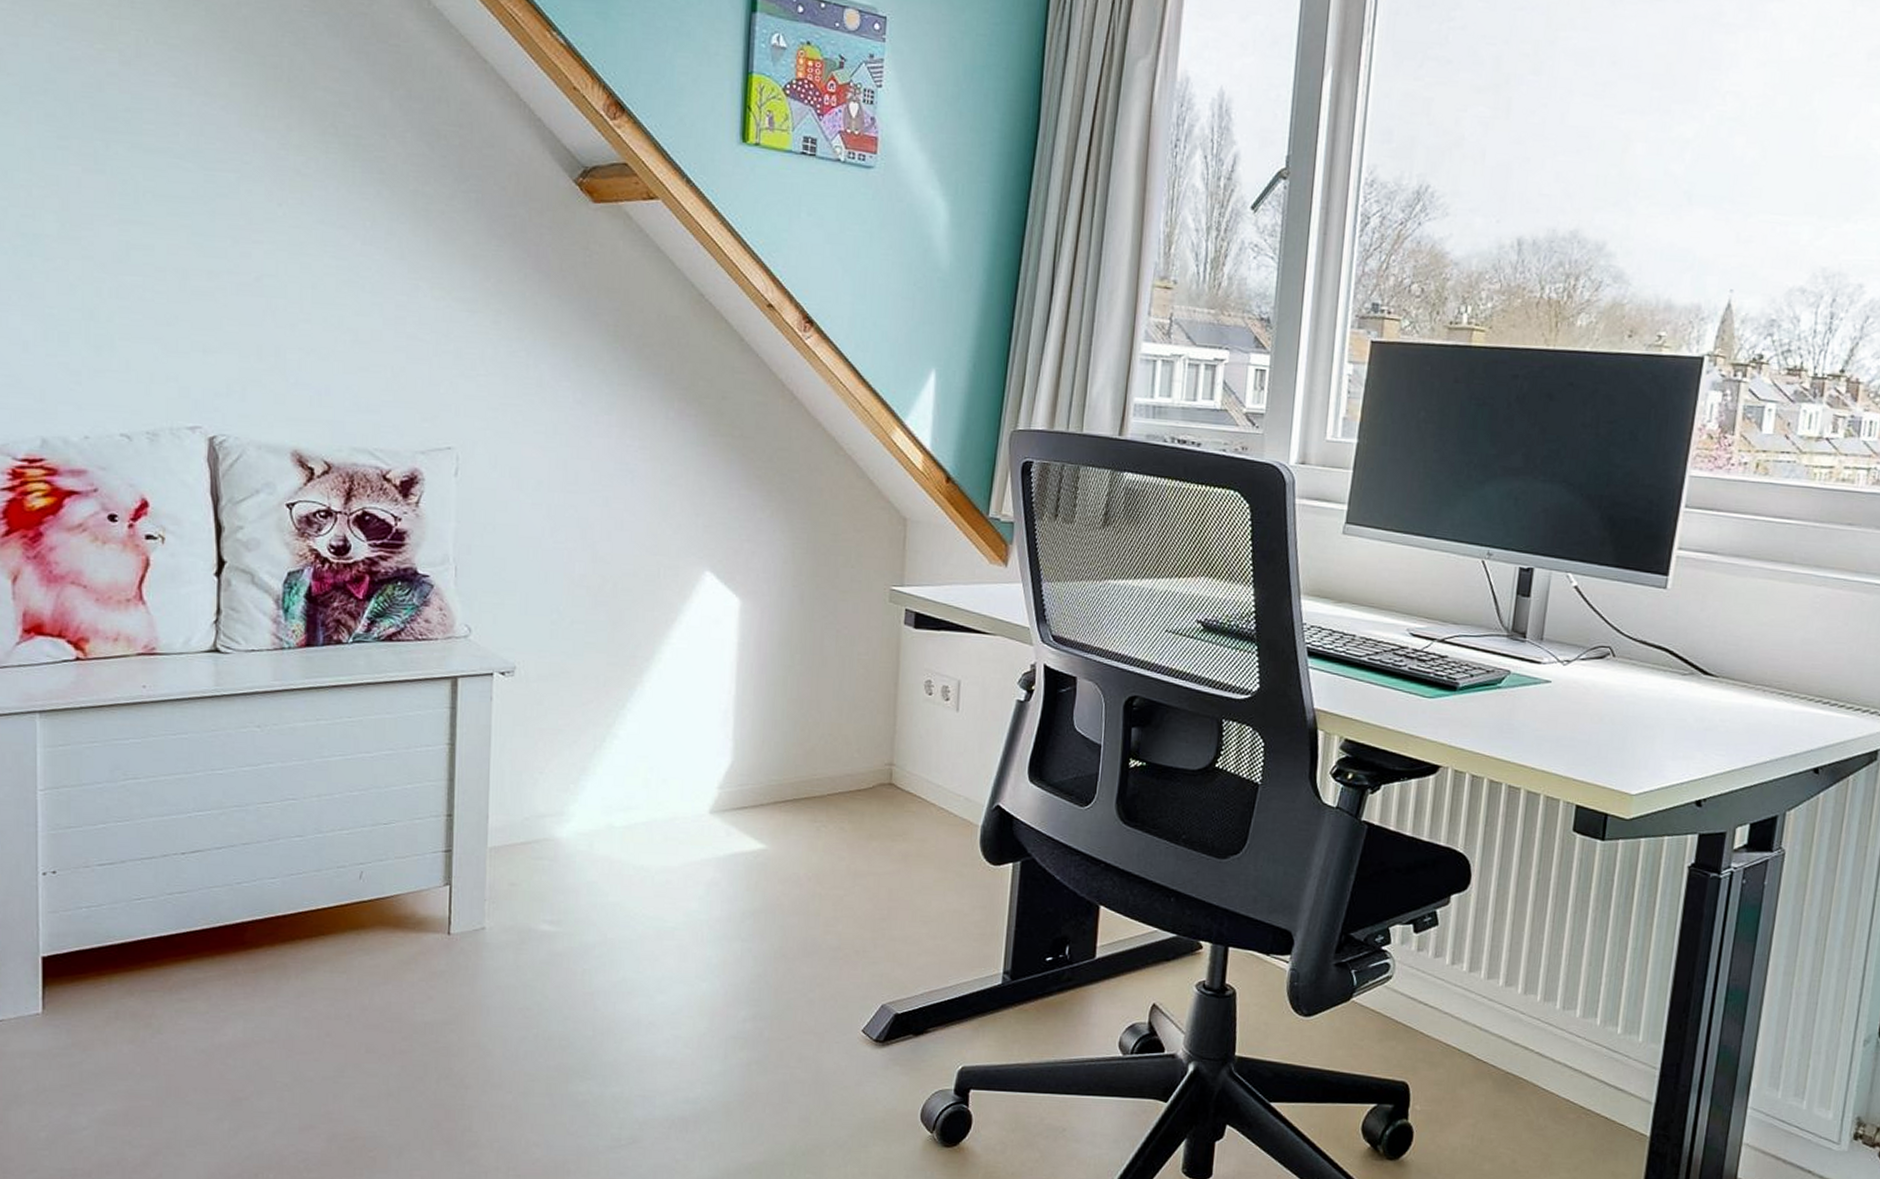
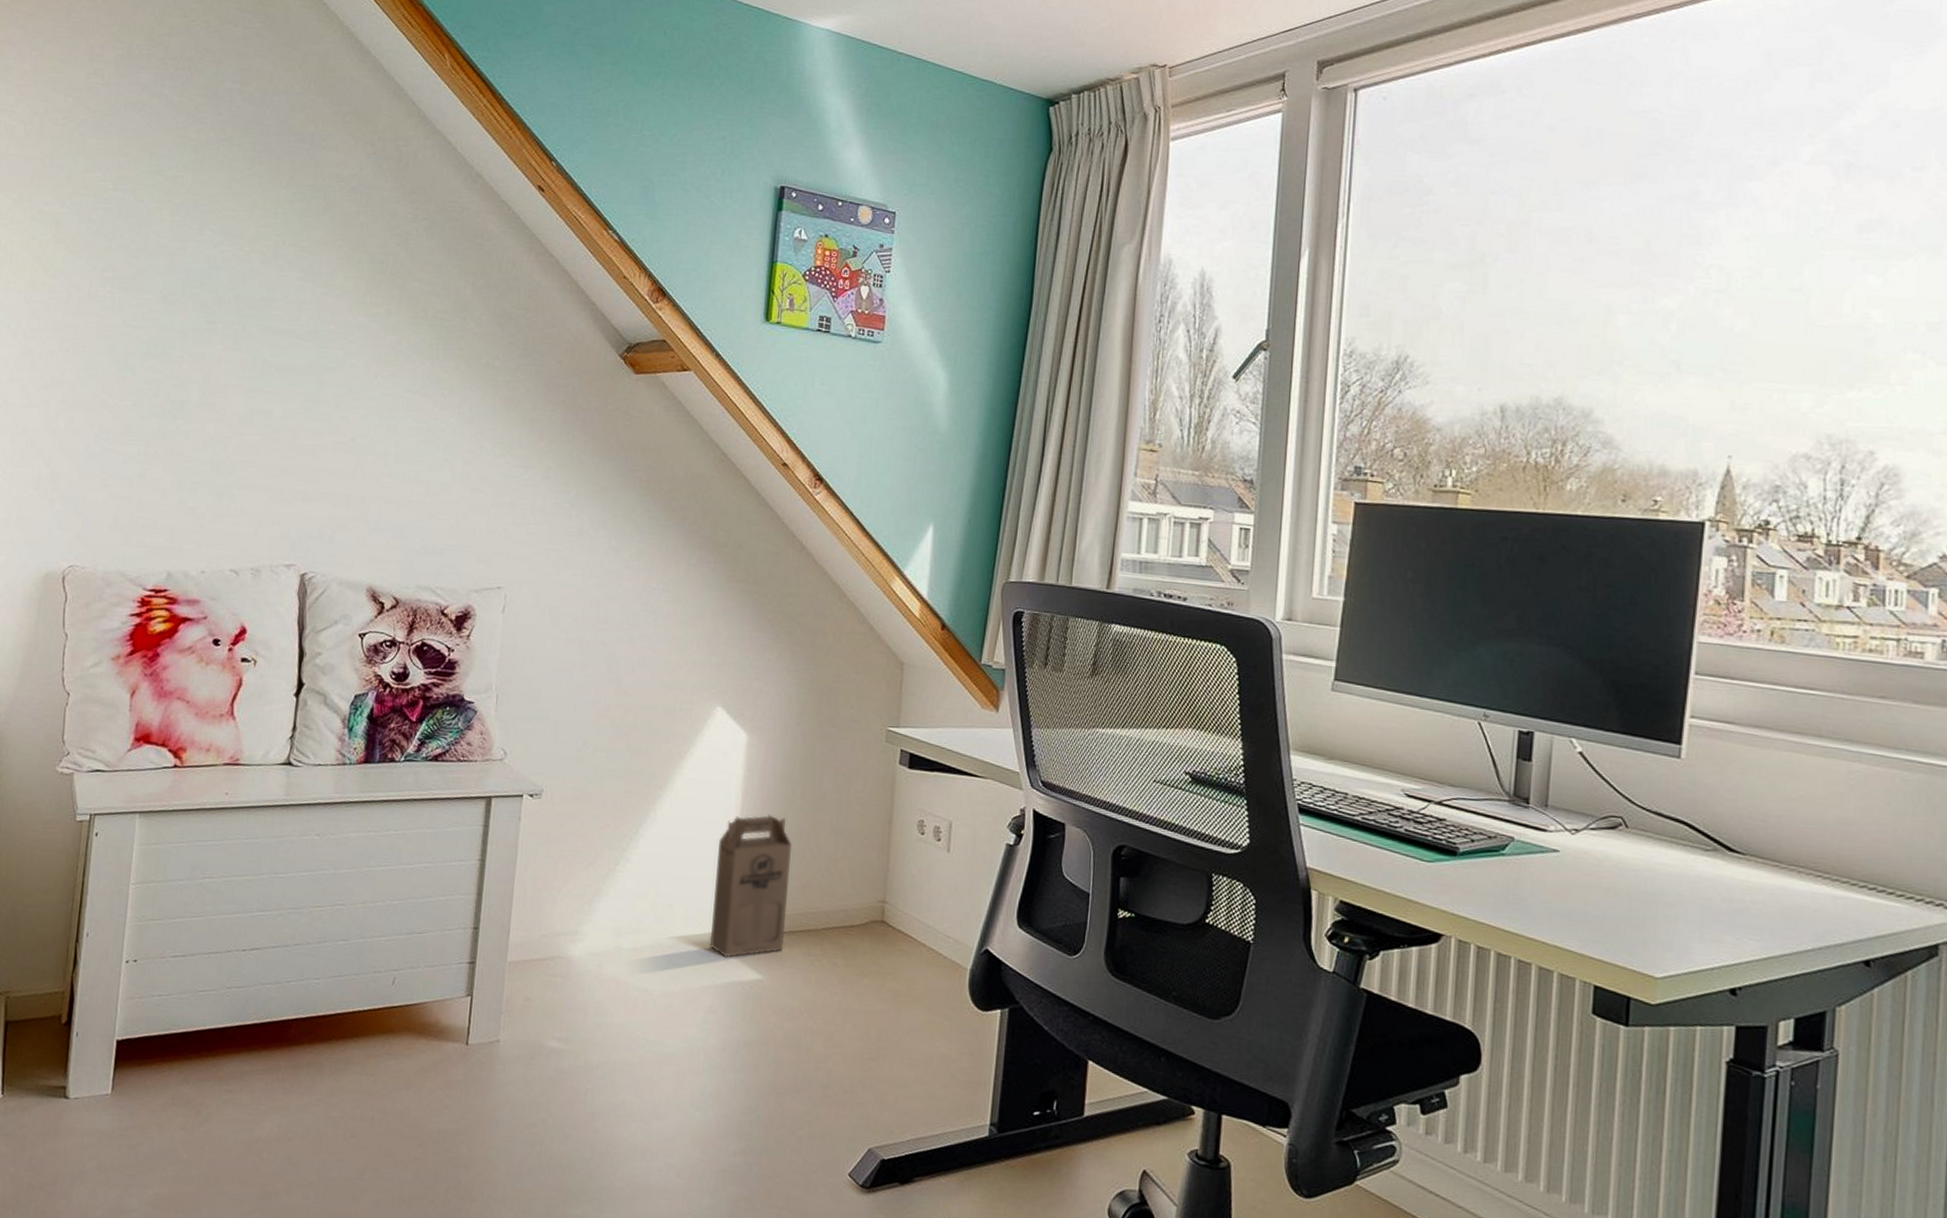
cardboard box: none [709,682,792,830] -> present [710,814,792,958]

